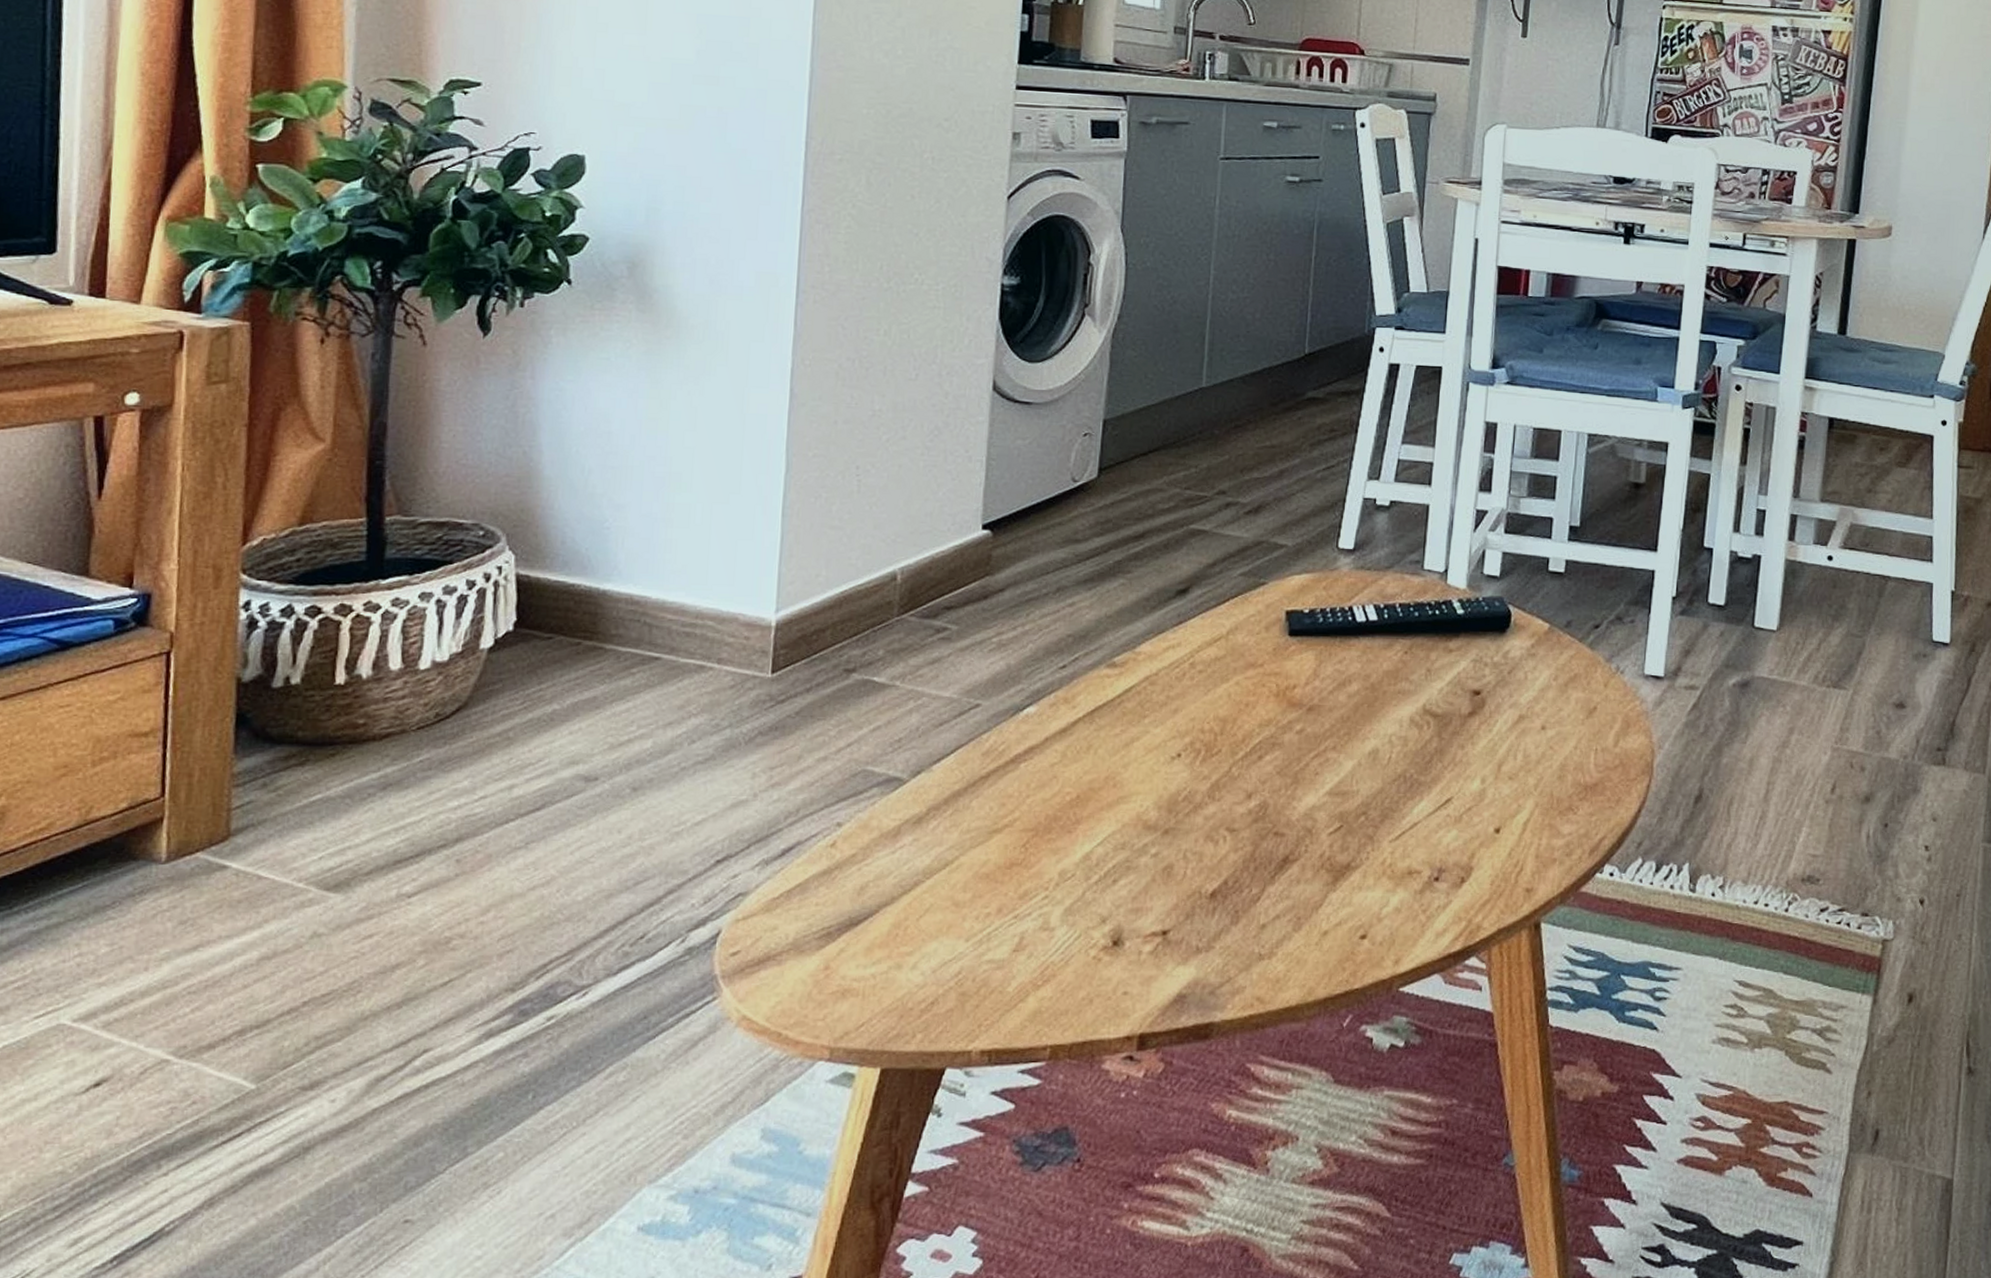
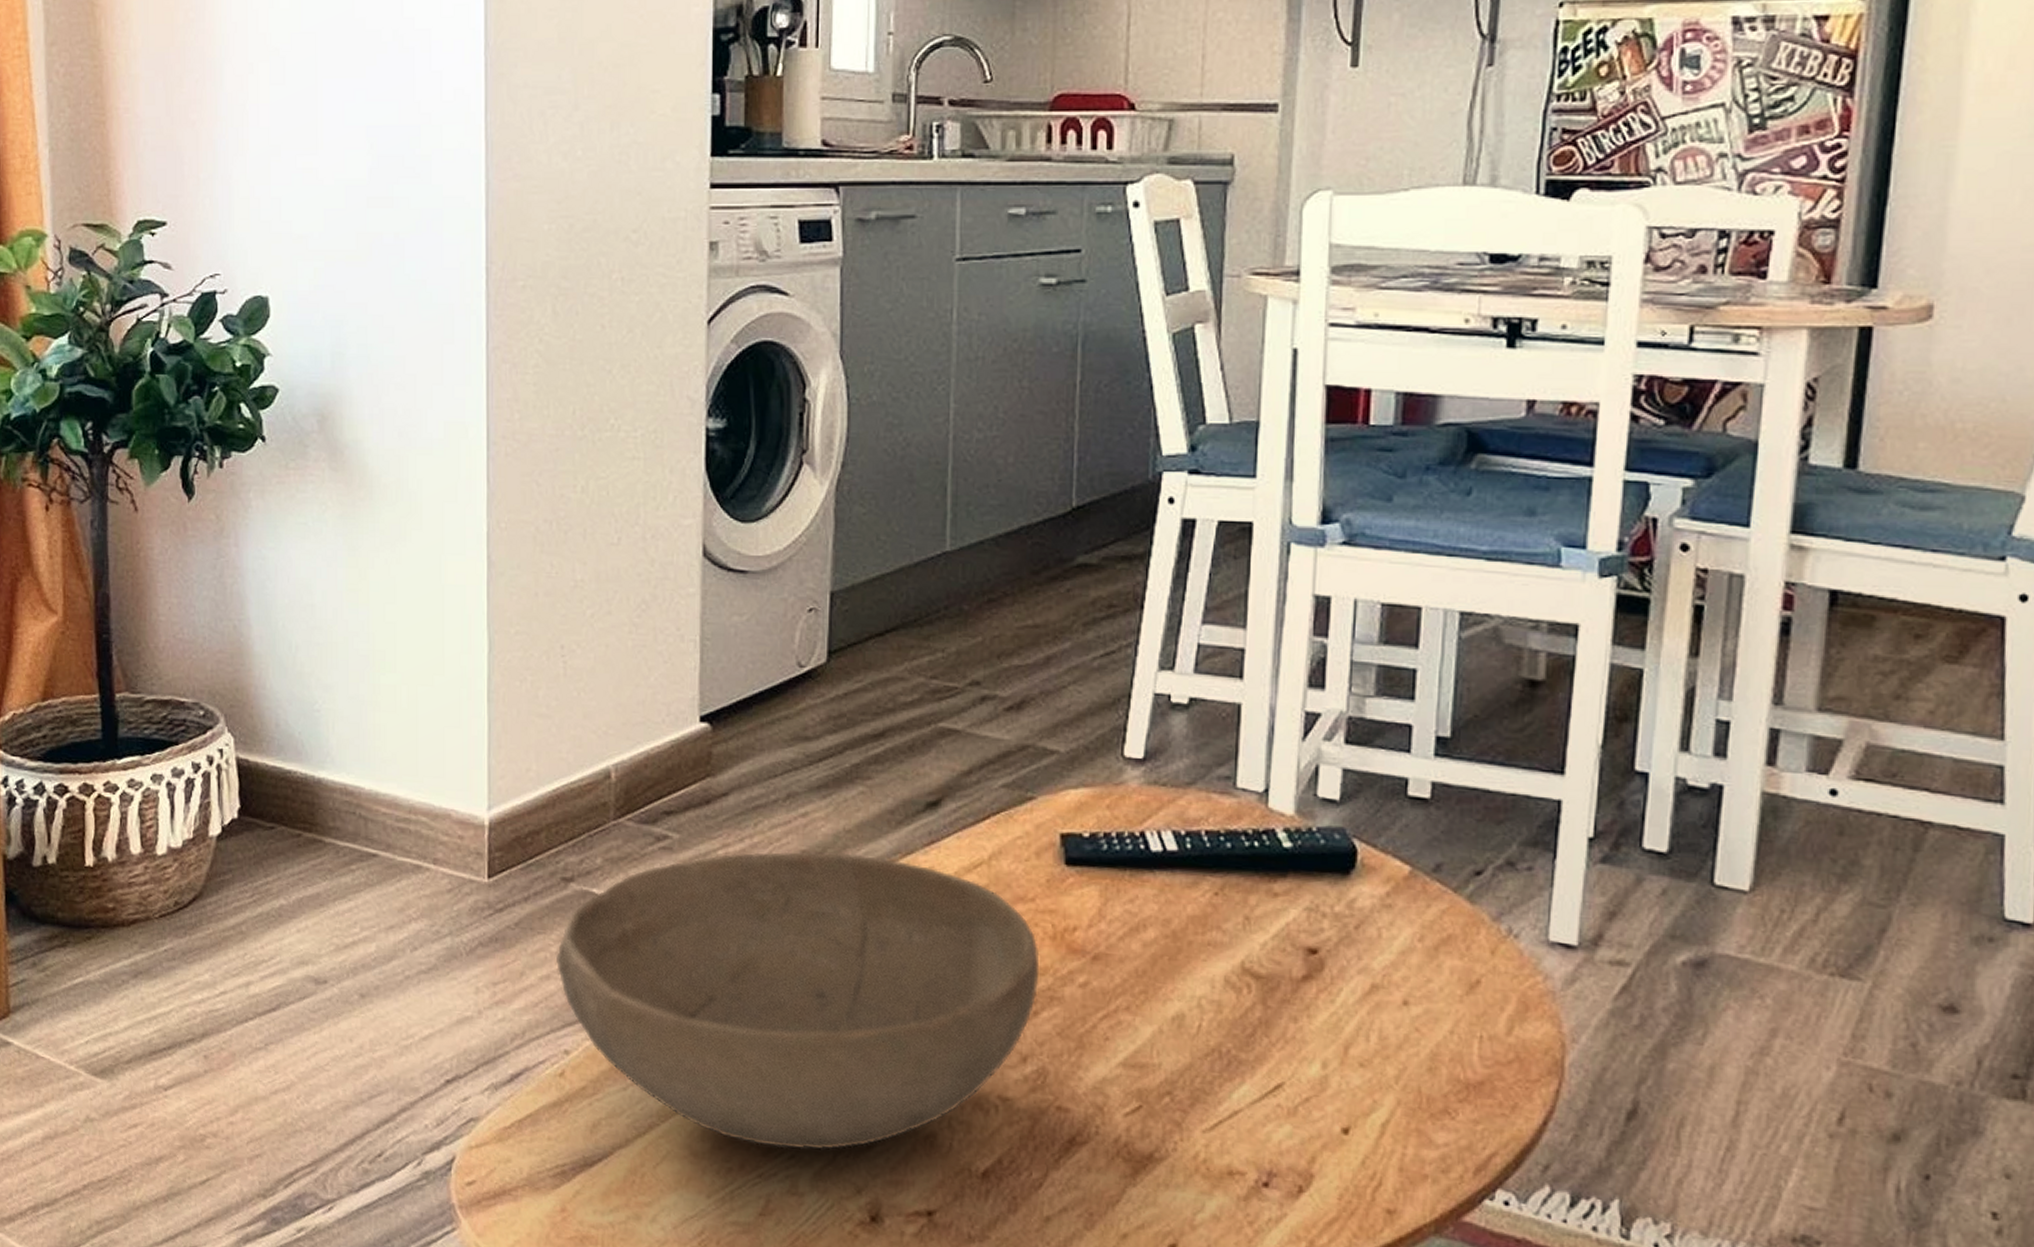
bowl: none [833,635,1266,890] -> present [555,851,1040,1151]

